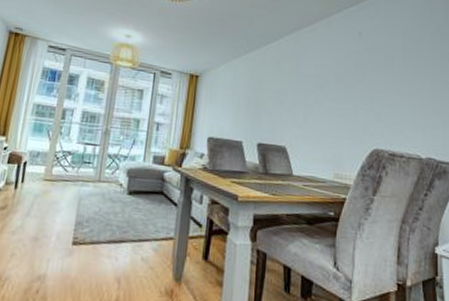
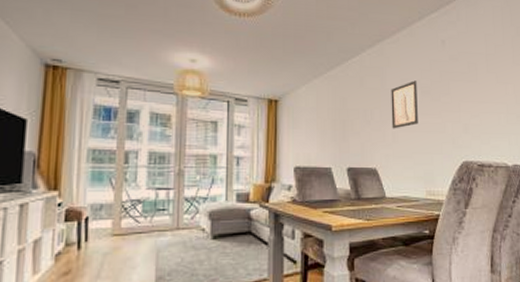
wall art: none [303,67,331,112] -> present [391,80,418,129]

